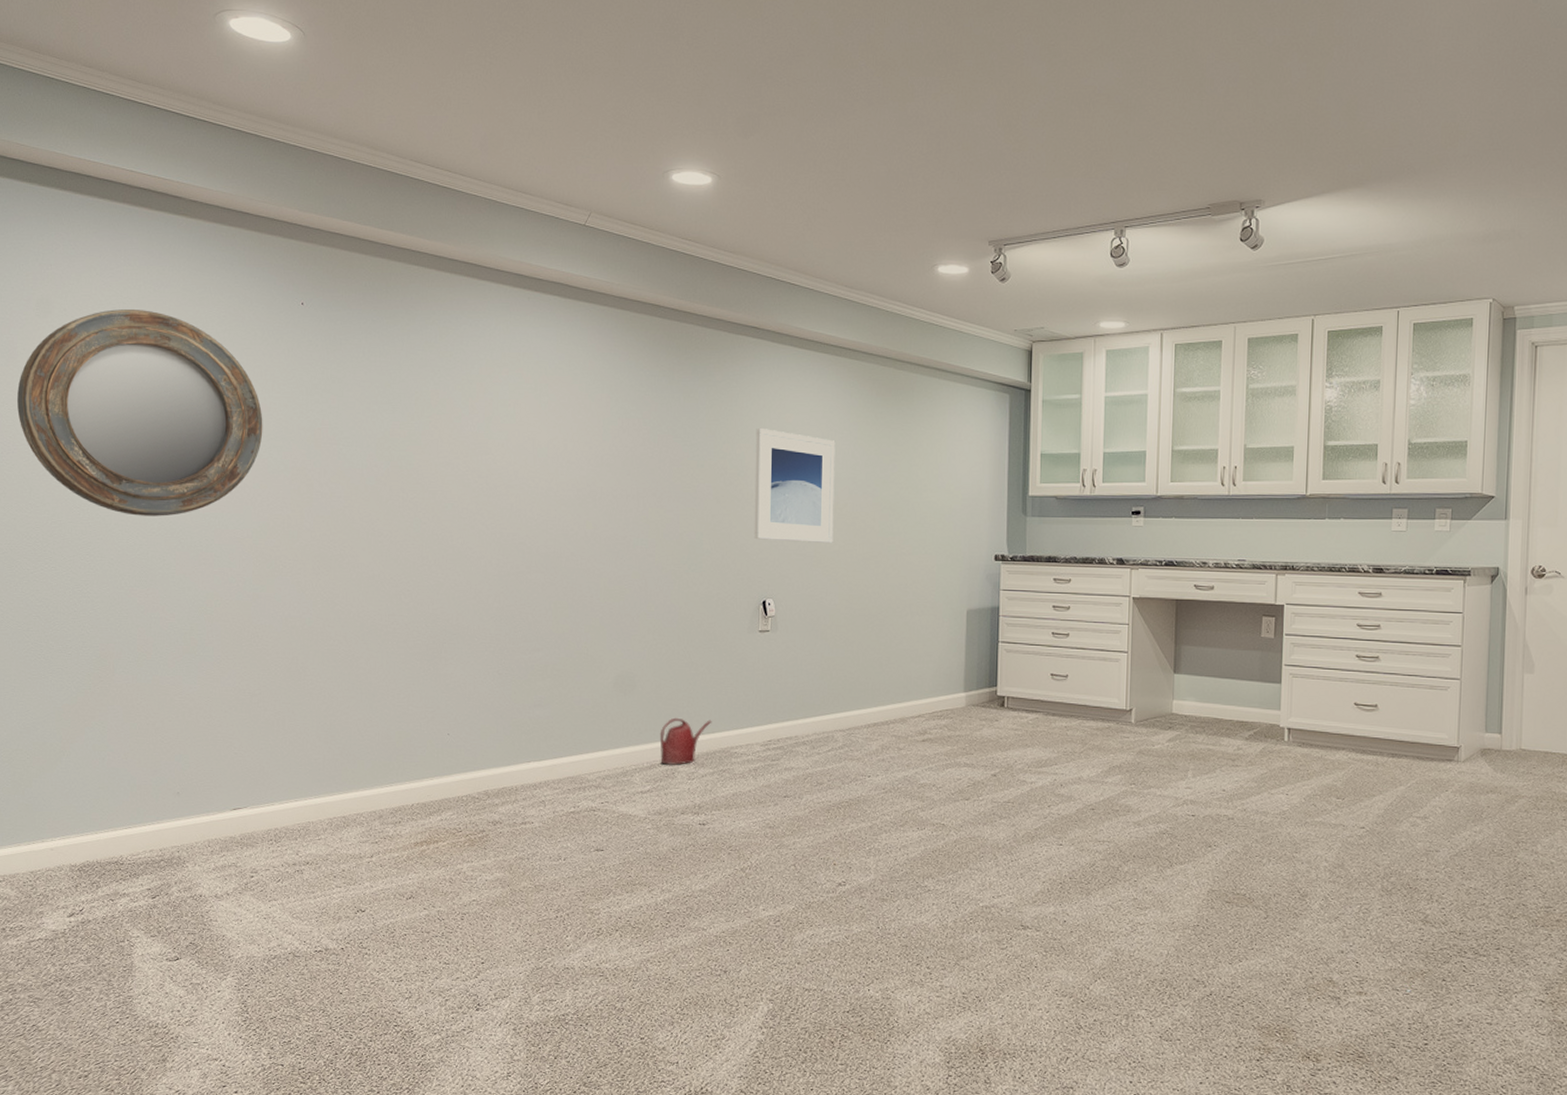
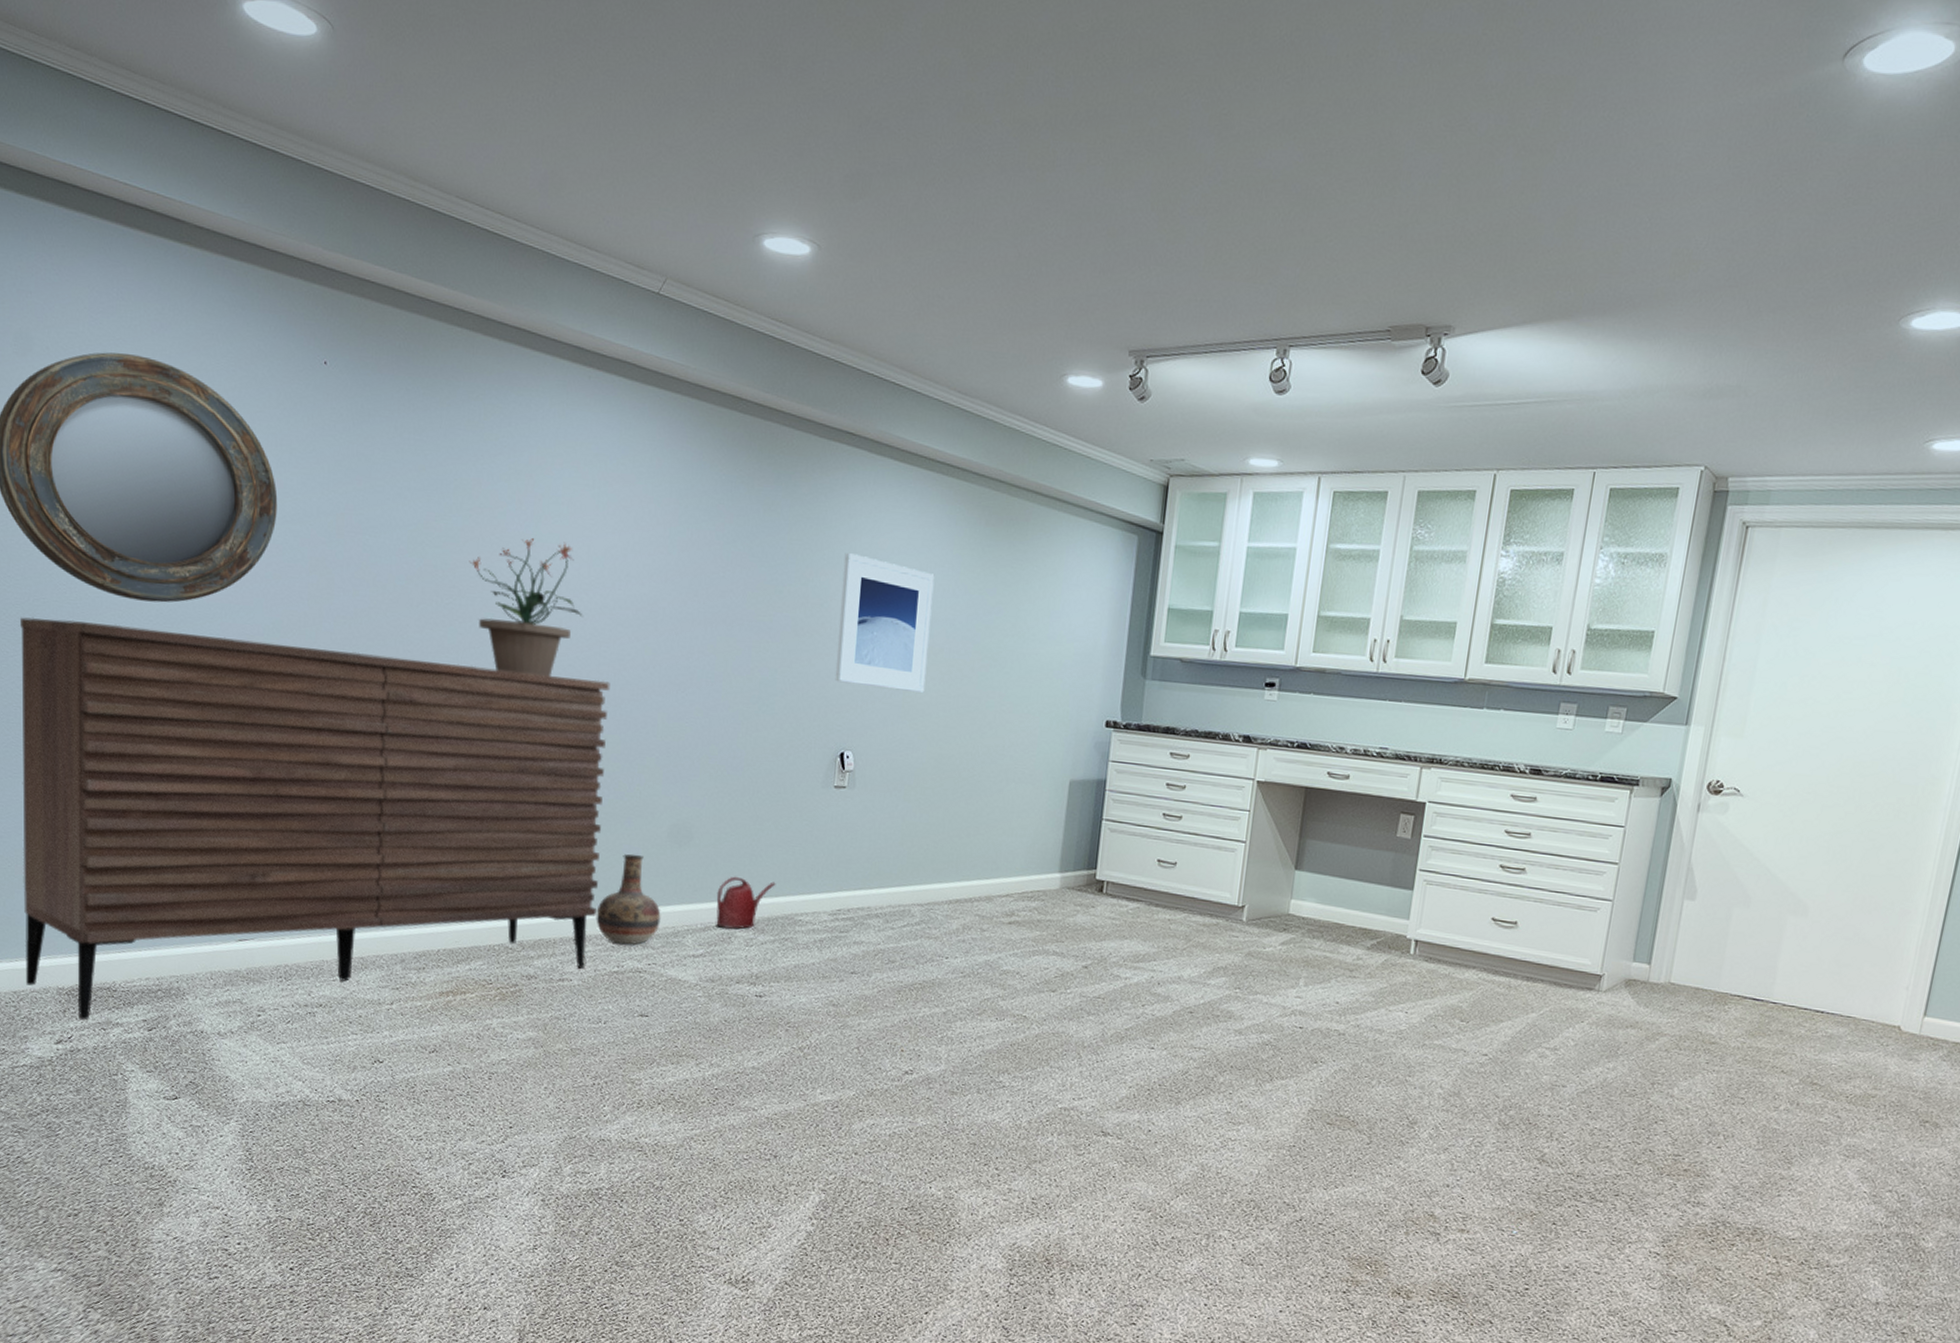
sideboard: none [40,537,557,894] -> present [20,617,610,1021]
potted plant: none [430,436,531,555] -> present [469,537,583,677]
vase: none [553,704,611,787] -> present [596,853,661,946]

